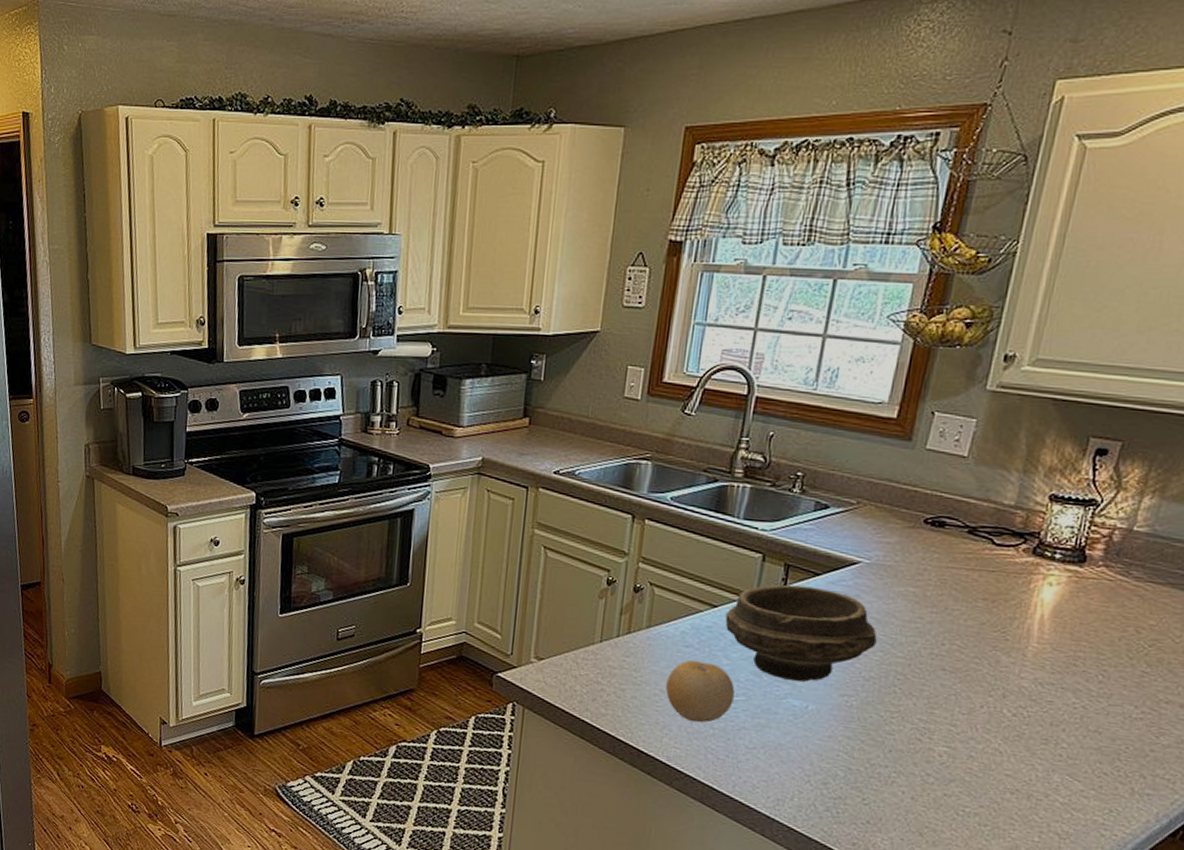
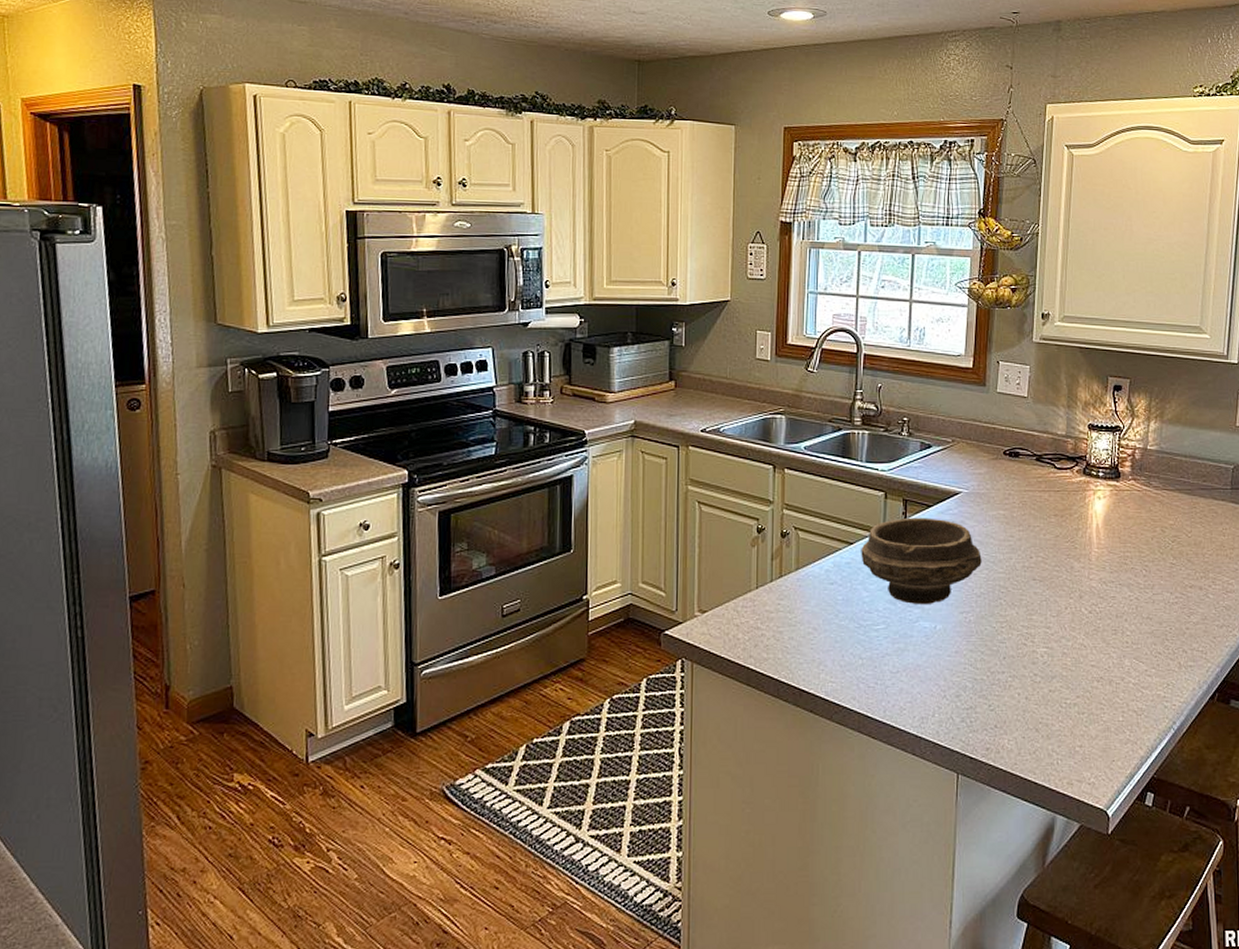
fruit: present [666,660,735,723] -> none [818,595,876,655]

